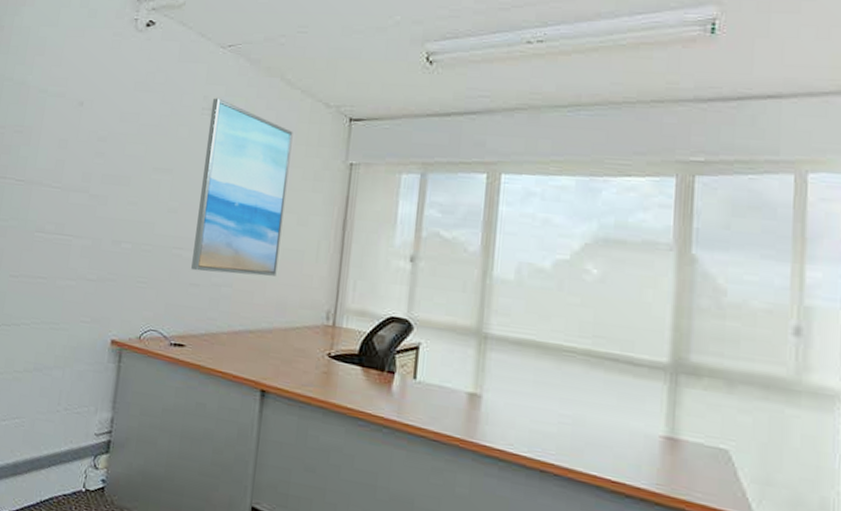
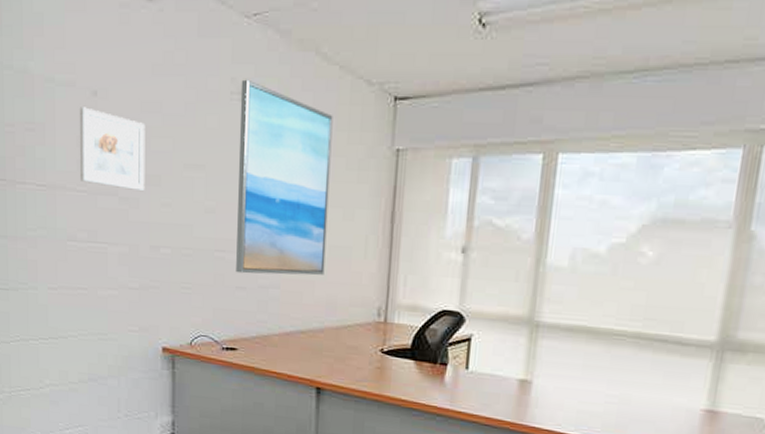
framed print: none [56,114,123,191] -> present [79,107,146,192]

